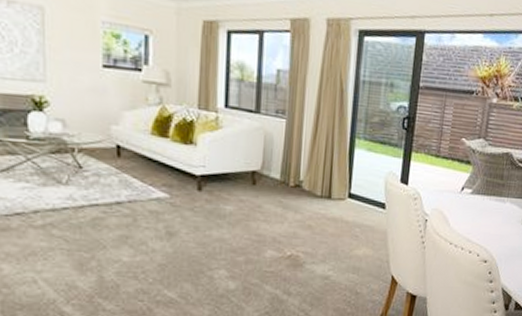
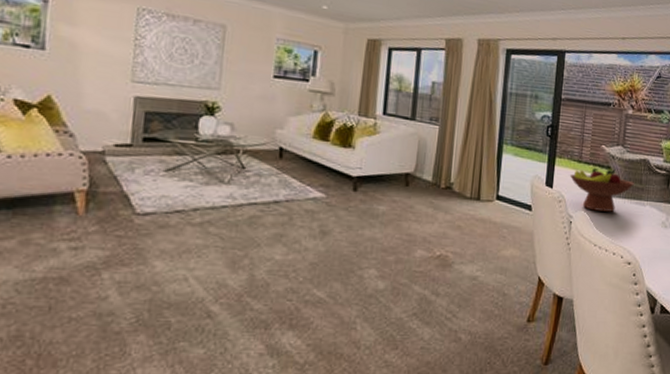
fruit bowl: none [427,162,496,209] -> present [570,167,635,212]

